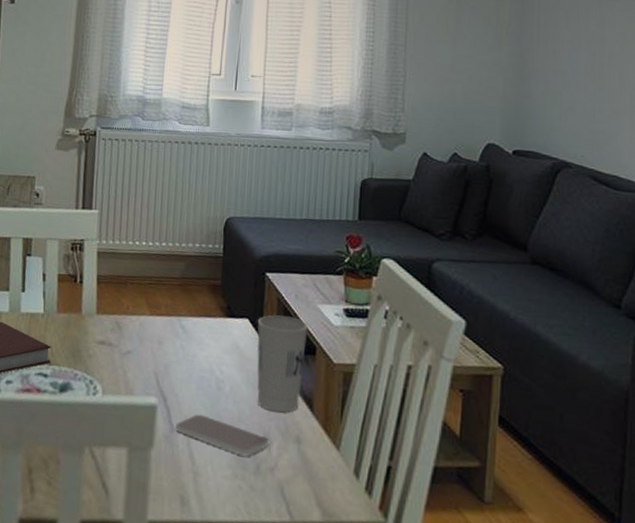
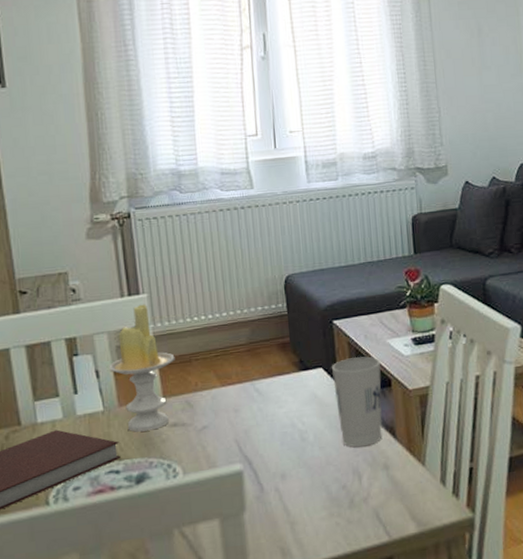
candle: none [55,219,113,343] -> present [109,304,175,432]
smartphone: present [175,414,269,457] -> none [265,467,359,495]

